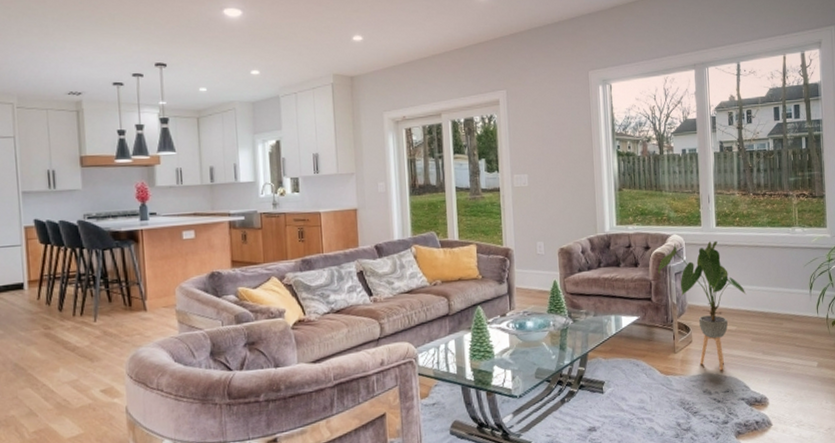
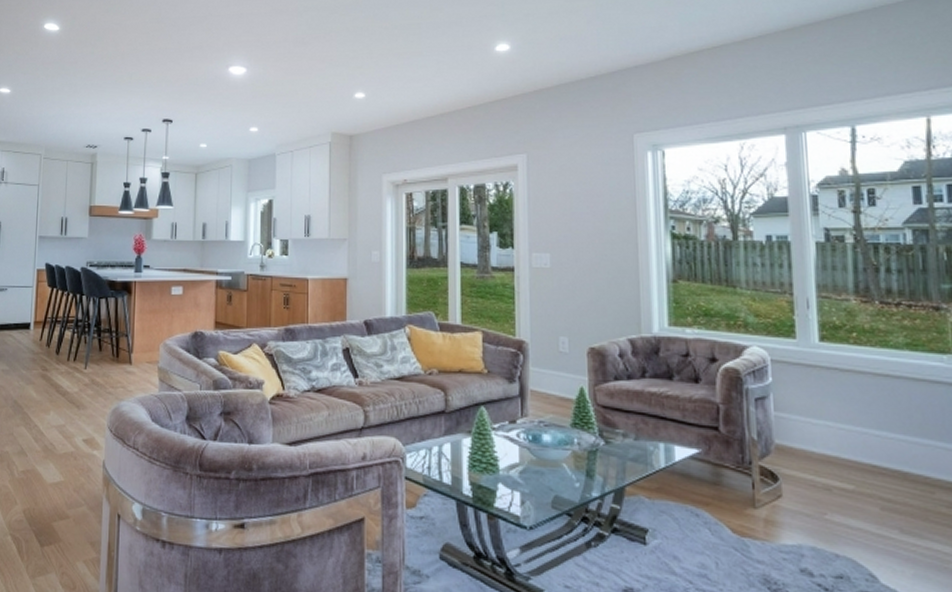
house plant: present [658,240,747,371] -> none [729,357,871,546]

